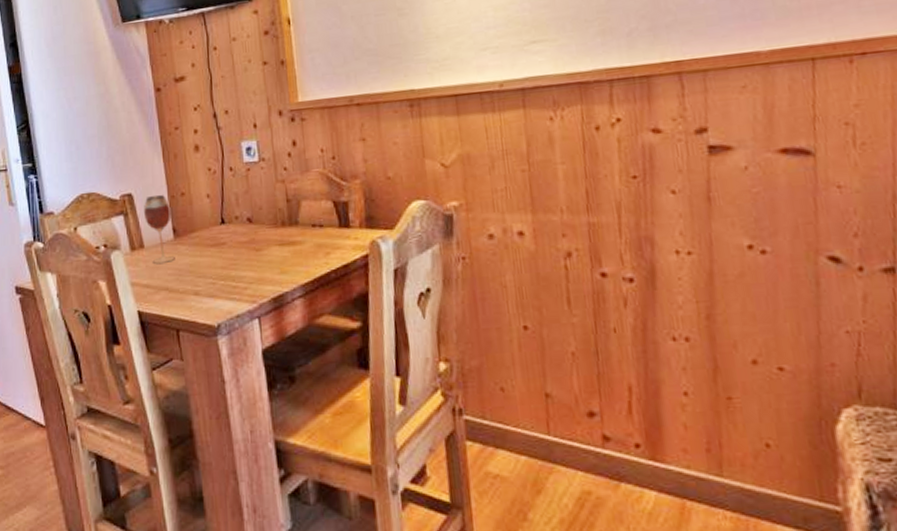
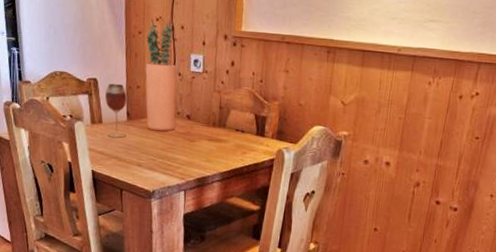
vase: none [185,105,235,246] -> present [145,18,177,132]

